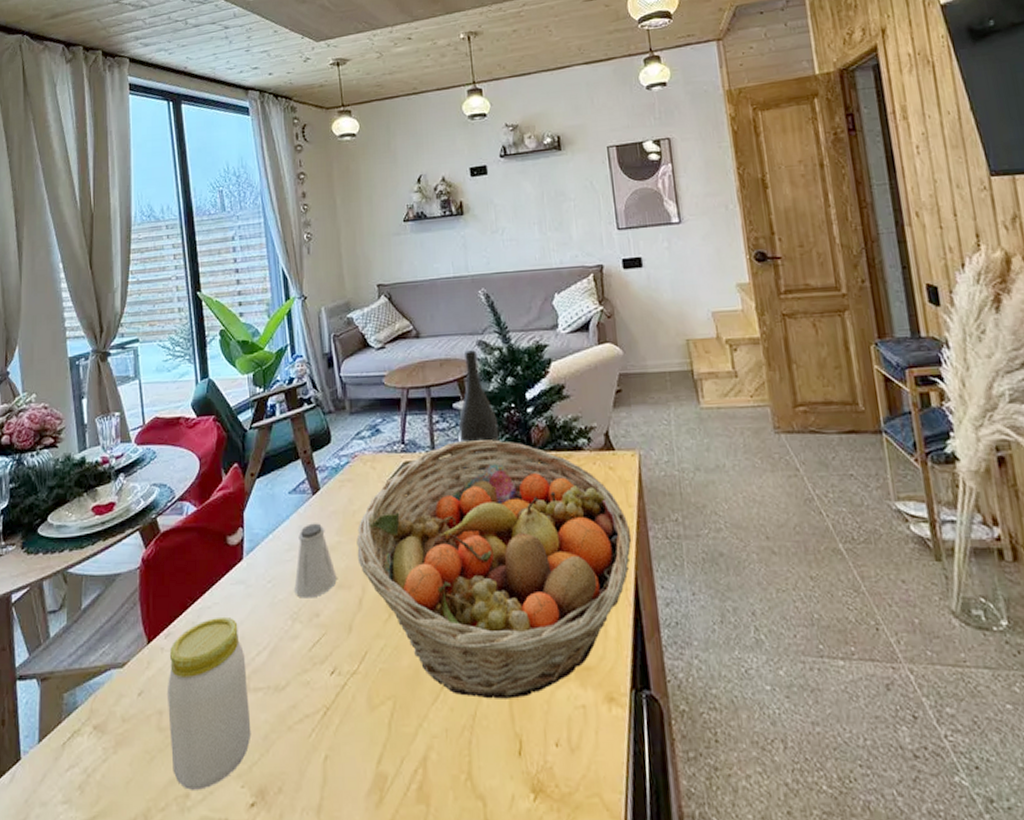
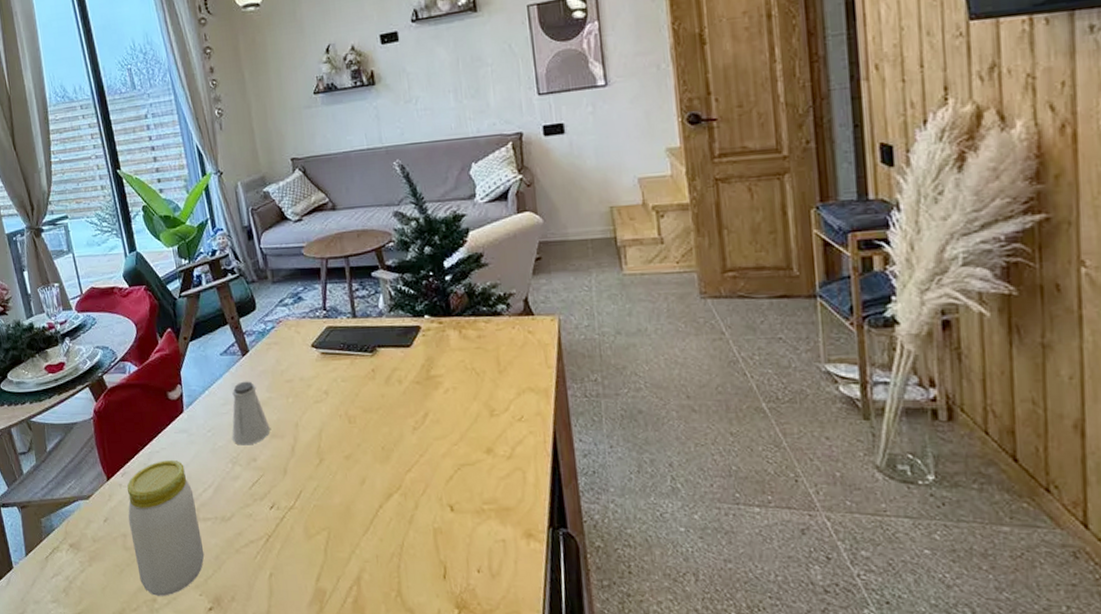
fruit basket: present [356,439,632,699] -> none [286,305,551,533]
wine bottle: present [458,350,500,470] -> none [377,221,419,334]

